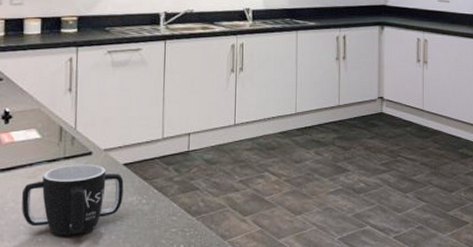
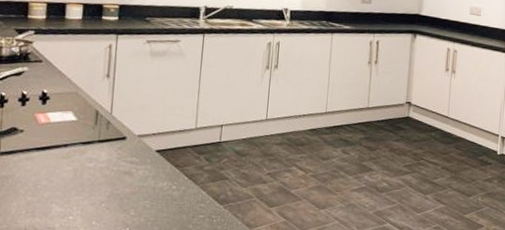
mug: present [21,164,124,236] -> none [54,147,156,216]

